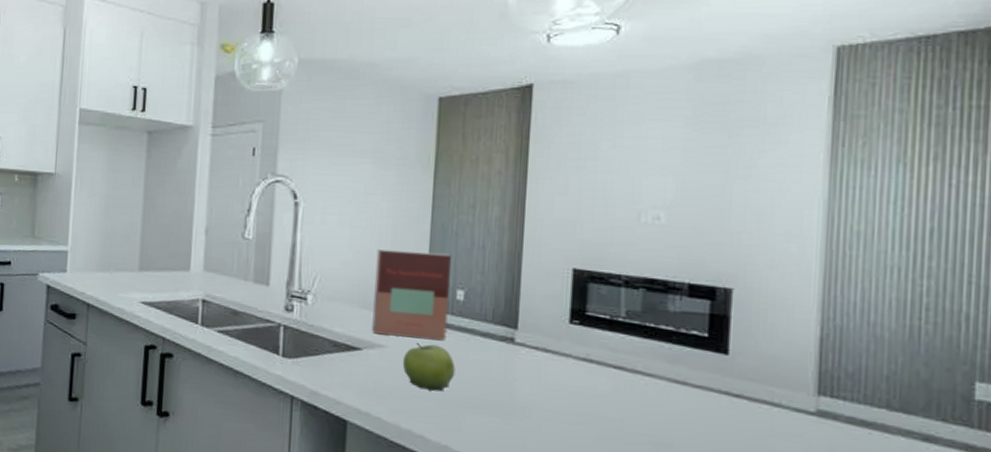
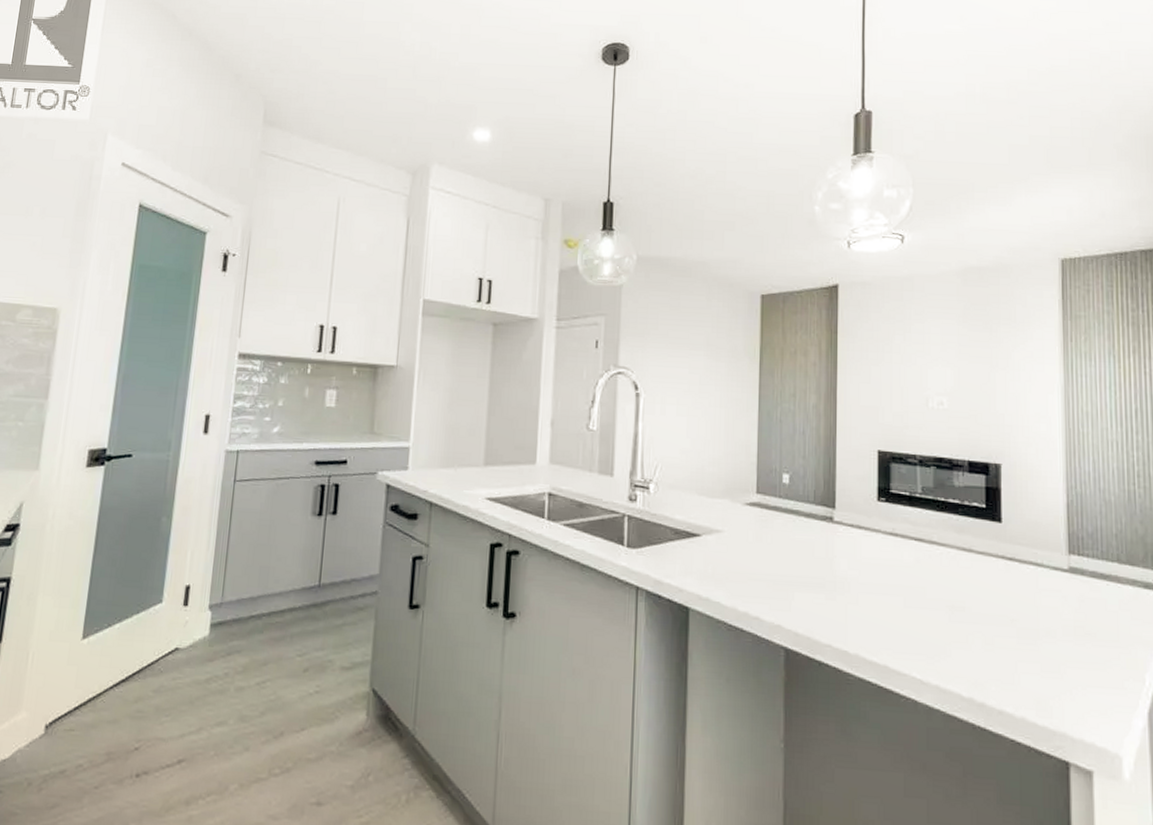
book: present [372,249,451,341] -> none [709,437,777,523]
fruit: present [402,343,455,391] -> none [737,526,784,572]

